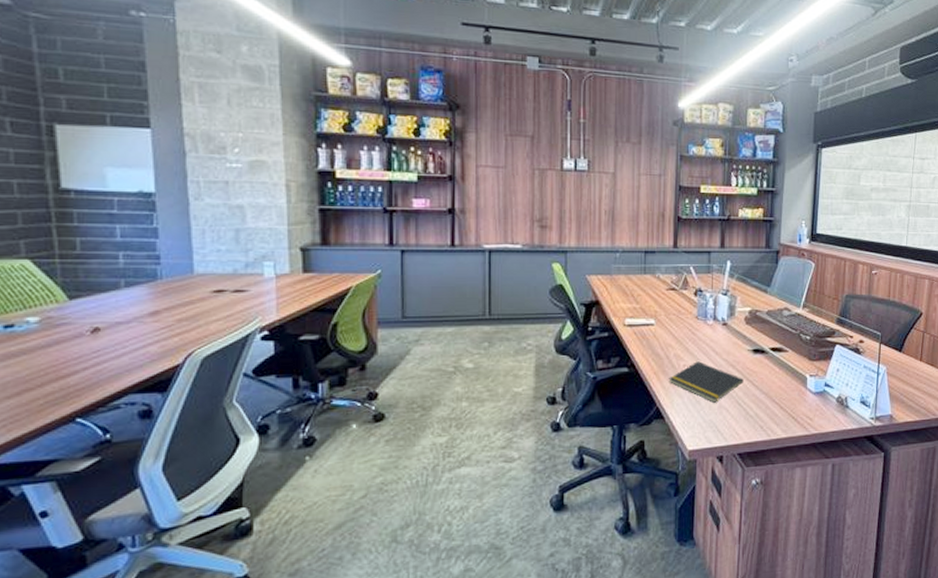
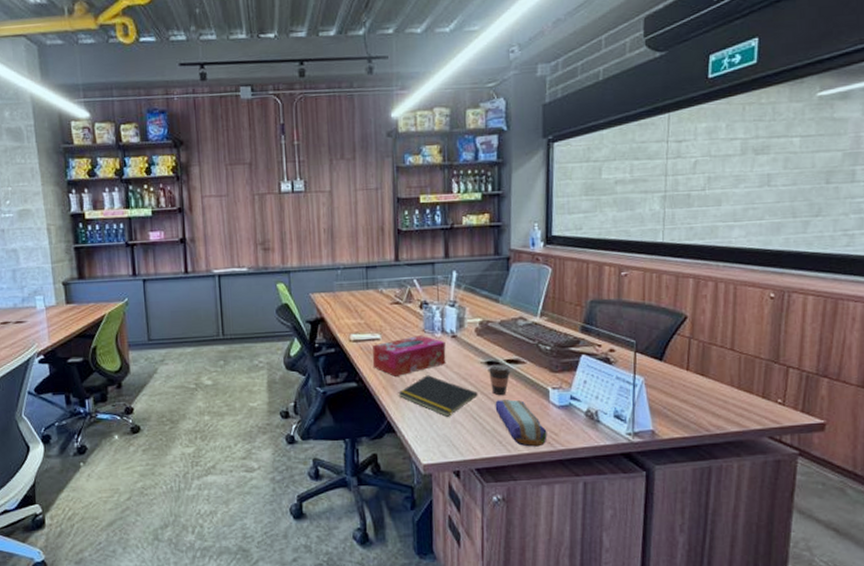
tissue box: none [645,322,716,362] -> present [372,335,446,376]
coffee cup: none [754,352,775,383] -> present [488,364,511,396]
pencil case: none [758,386,803,432] -> present [495,400,547,447]

